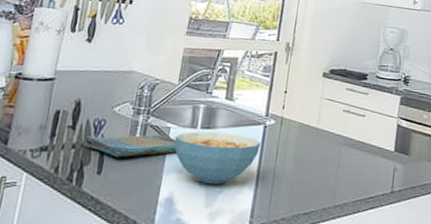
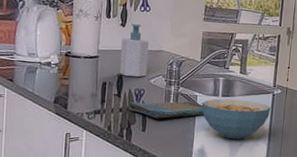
soap bottle: none [77,39,118,105] -> present [119,24,149,78]

